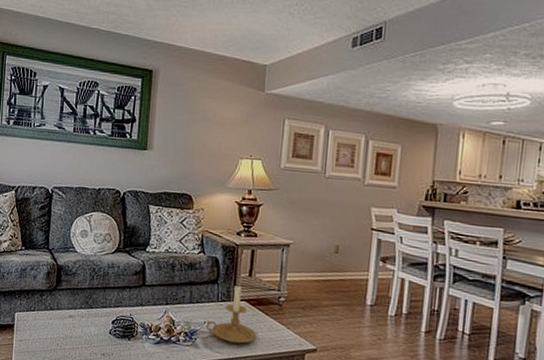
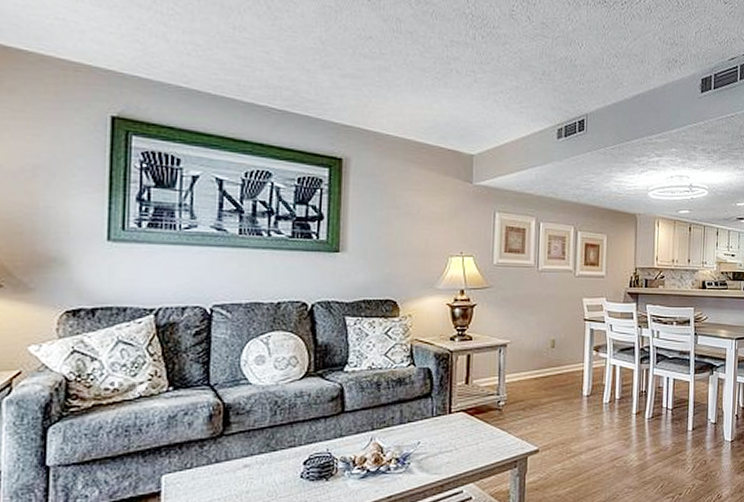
candle holder: present [206,283,257,344] -> none [420,393,477,460]

